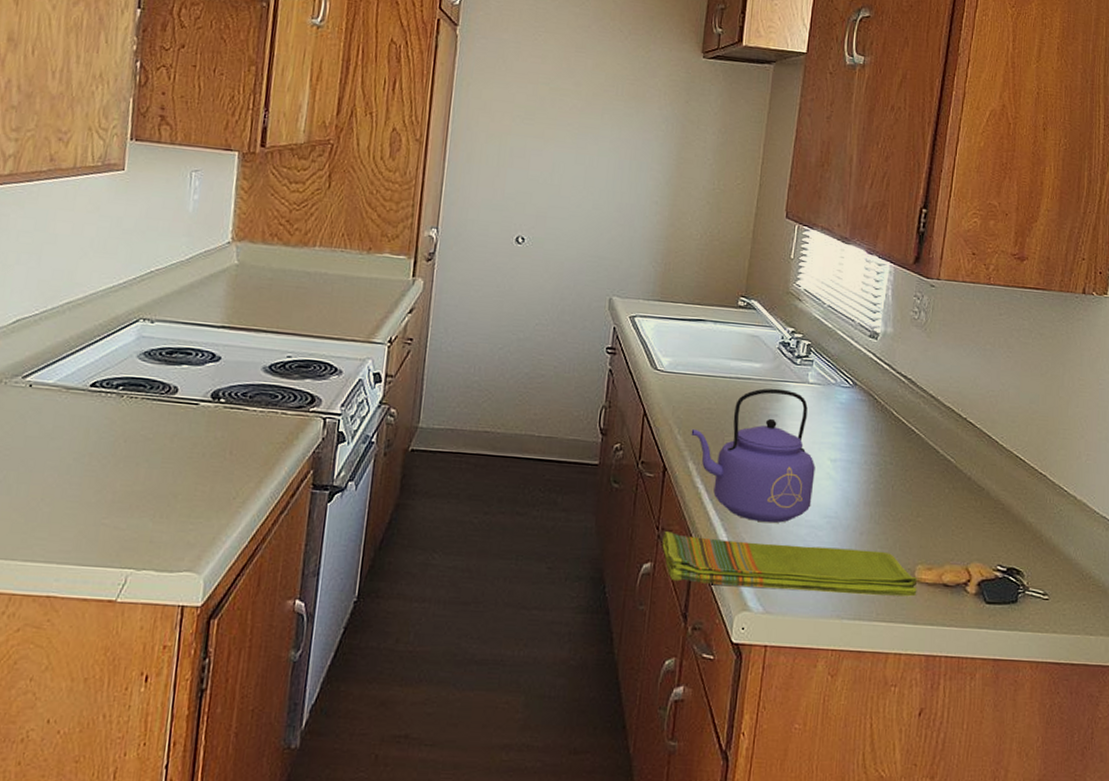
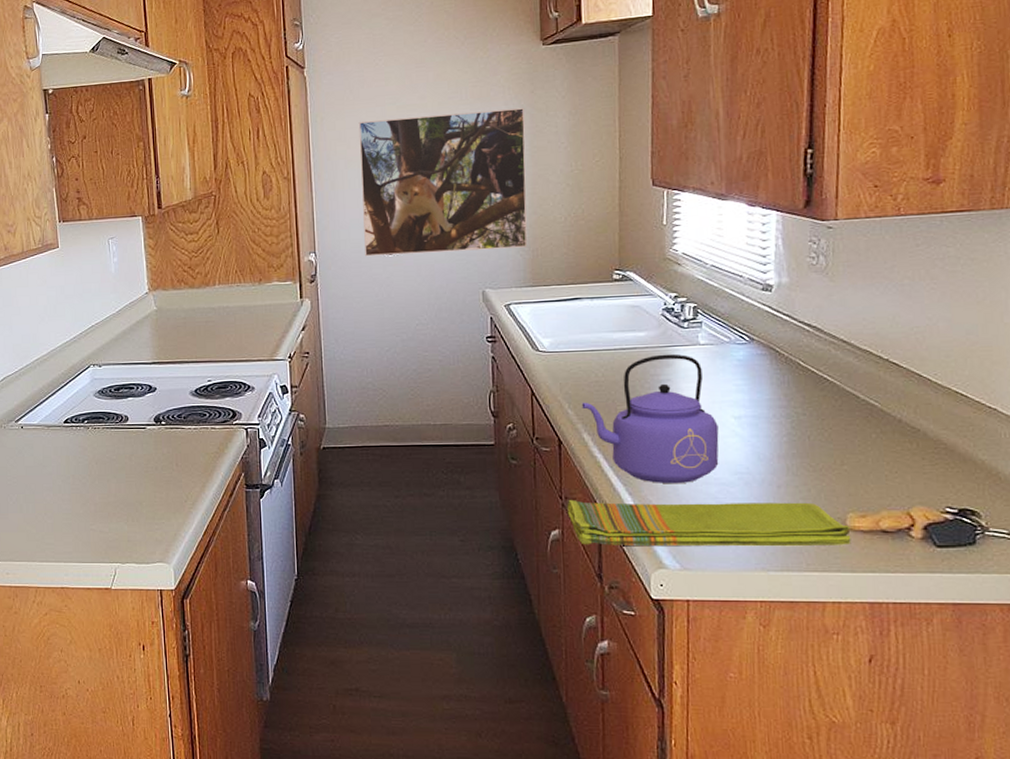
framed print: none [492,95,678,259] -> present [358,108,528,257]

